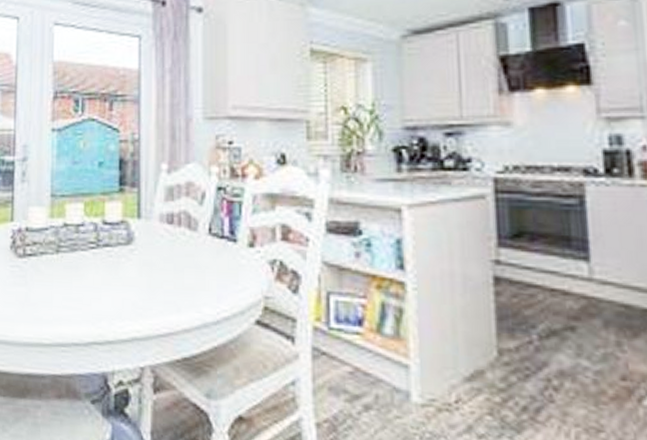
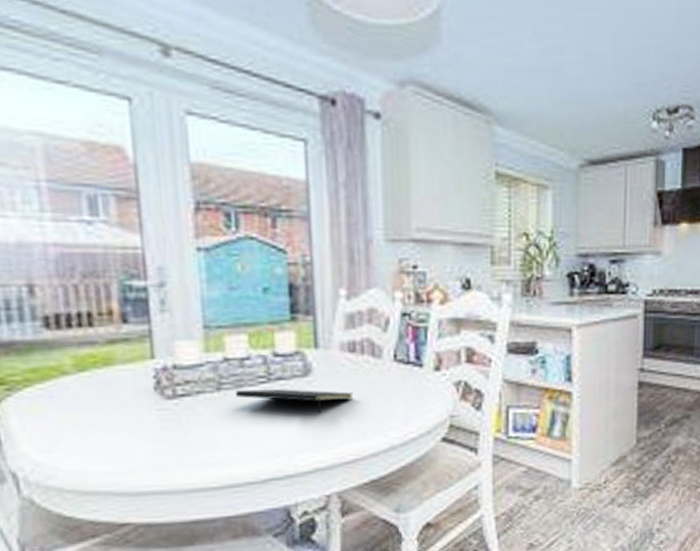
notepad: none [71,254,170,282] -> present [236,389,354,414]

